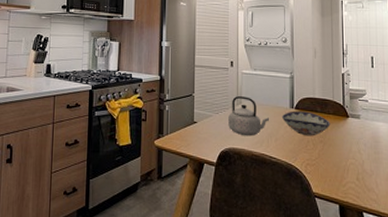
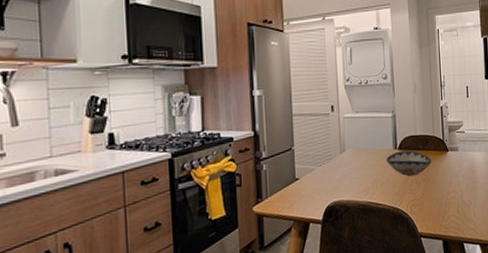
teapot: present [228,96,269,137] -> none [332,143,374,187]

